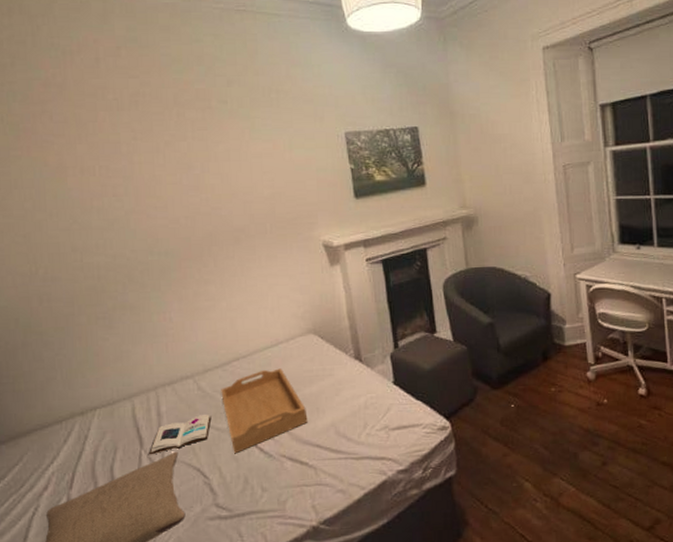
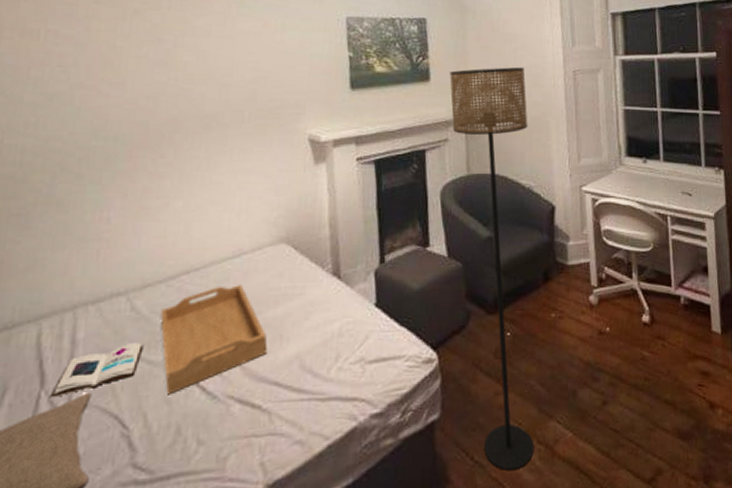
floor lamp: none [444,165,541,517] -> present [449,66,535,471]

